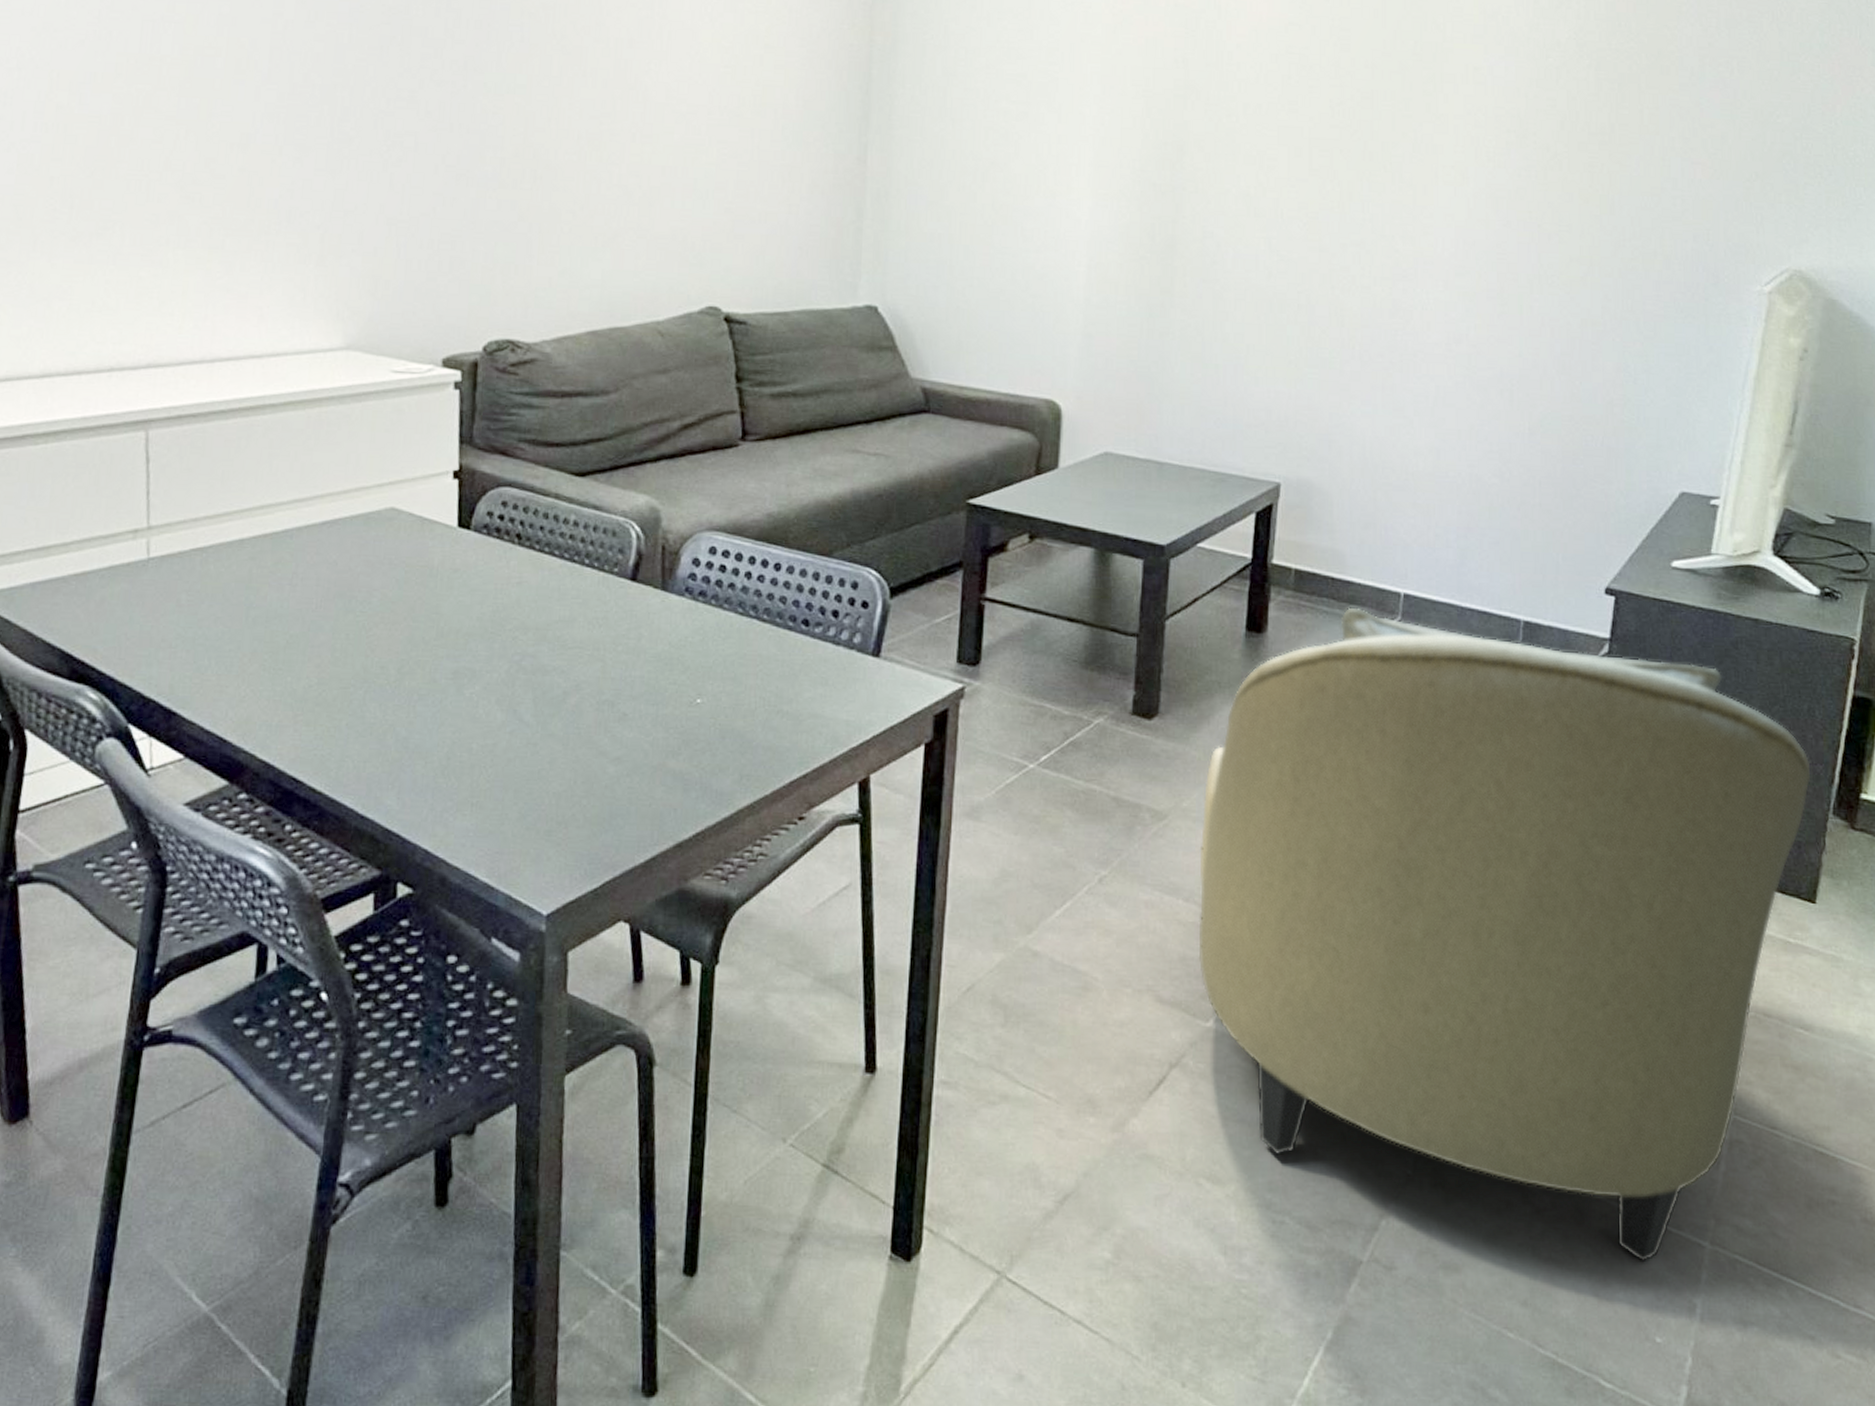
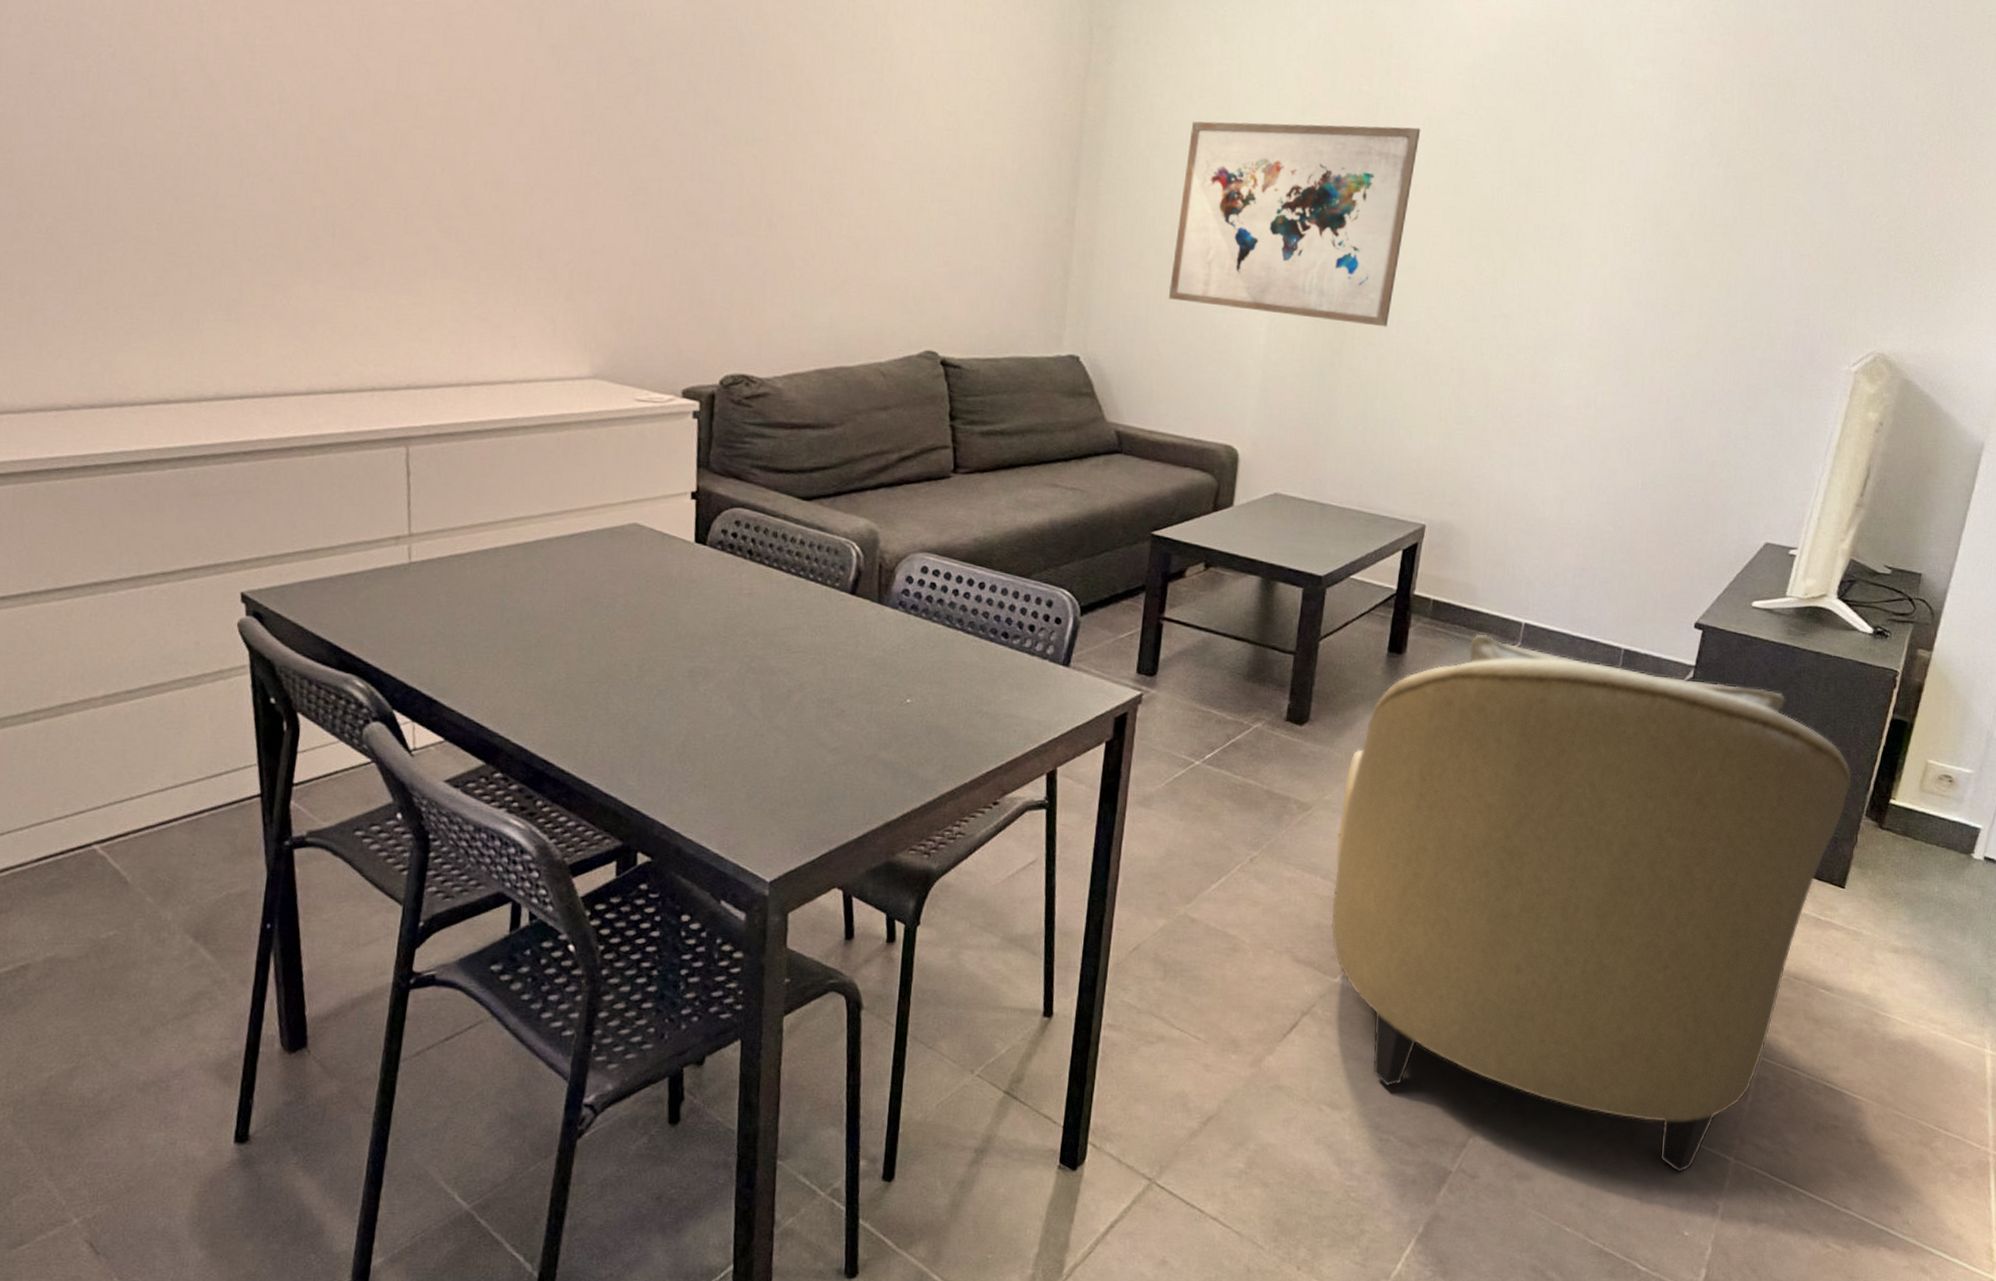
wall art: none [974,41,1247,262] -> present [1168,121,1421,327]

